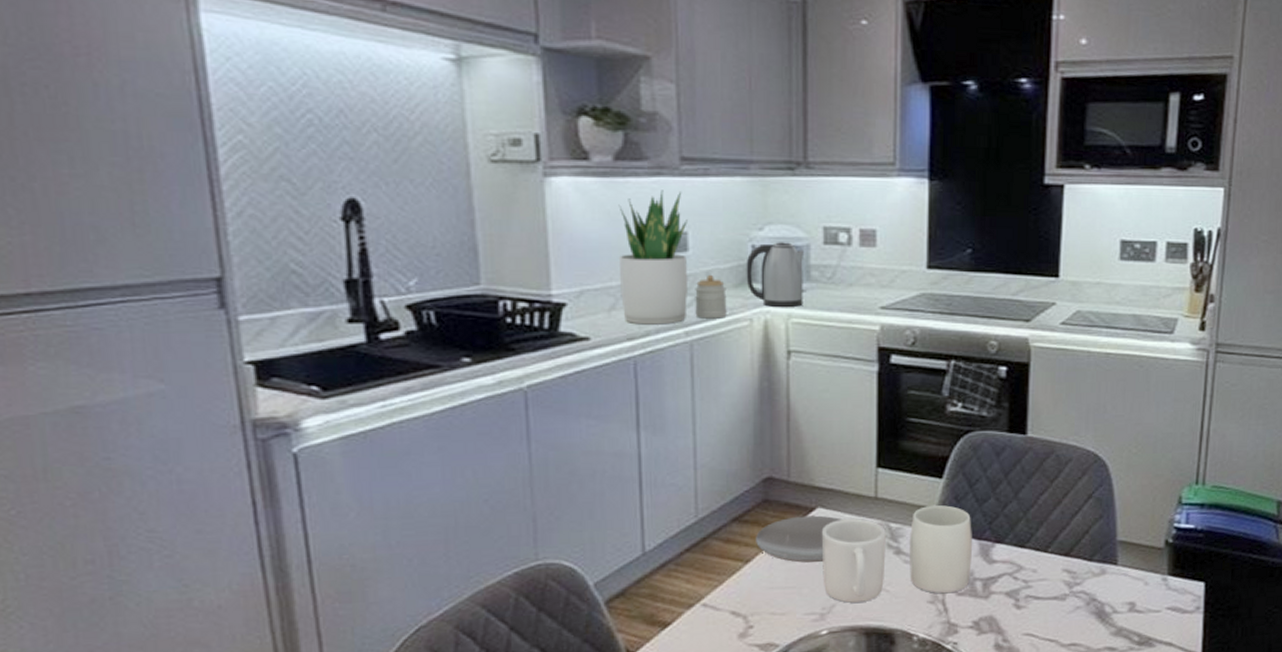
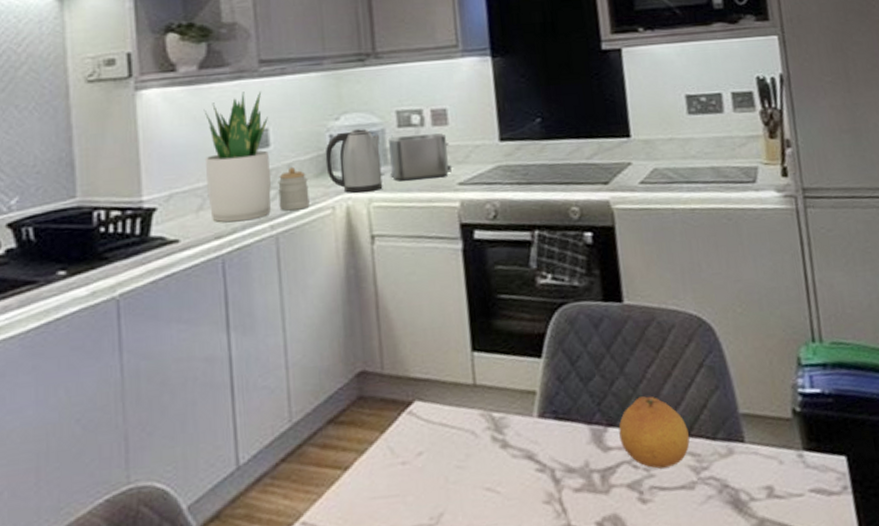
plate: present [755,515,842,563] -> none [352,409,442,466]
toaster: none [812,253,875,300] -> present [387,133,451,181]
mug: present [821,519,886,603] -> none [421,410,494,510]
mug: present [910,505,972,594] -> none [514,387,586,492]
fruit: none [1005,519,1068,581] -> present [618,396,690,469]

